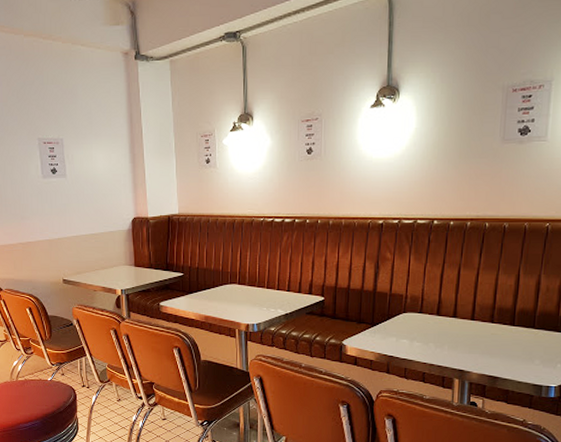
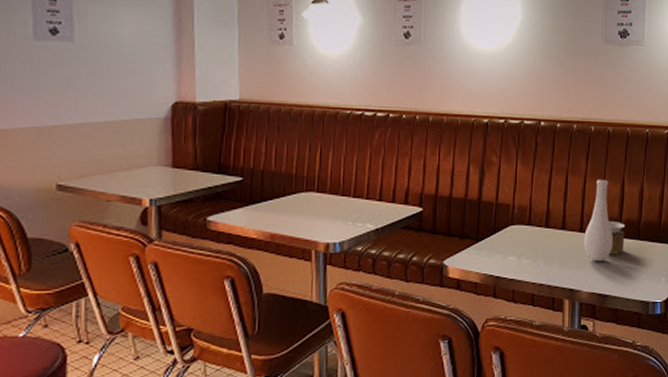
vase: none [475,272,519,347] -> present [584,179,625,262]

